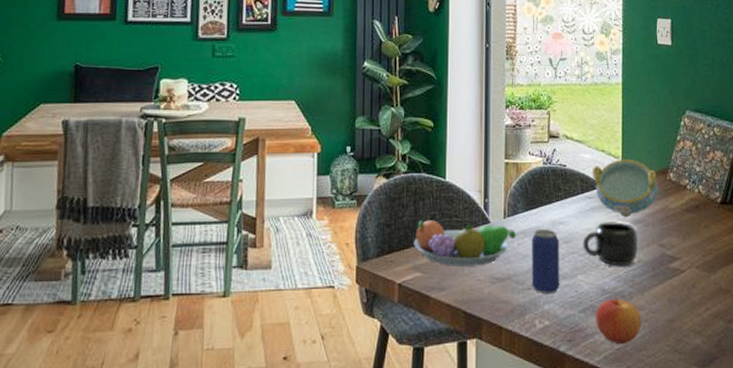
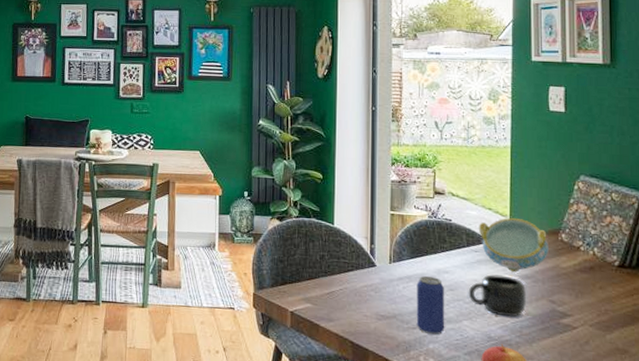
fruit bowl: present [414,220,516,266] -> none [305,259,401,304]

